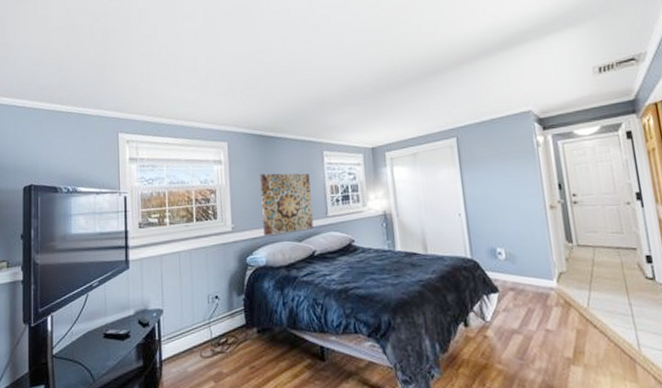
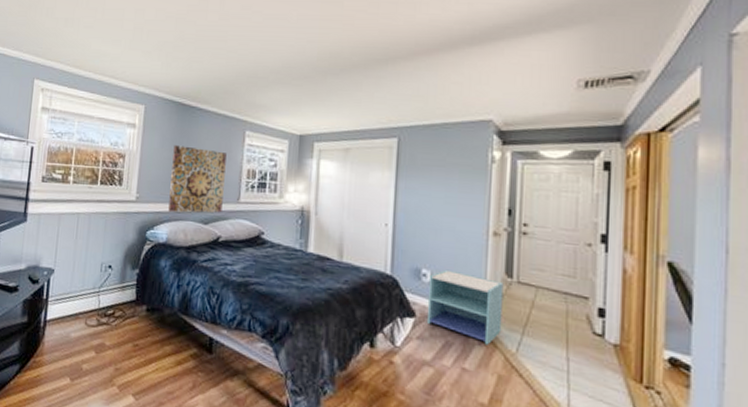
nightstand: none [504,245,572,305] -> present [426,269,504,345]

